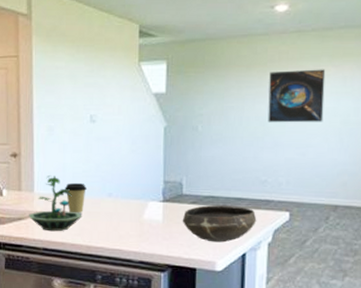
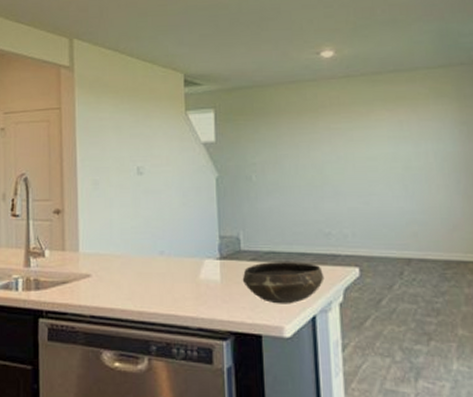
terrarium: present [29,175,82,232] -> none [74,233,133,296]
coffee cup: present [65,182,87,215] -> none [113,240,136,276]
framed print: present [267,69,326,123] -> none [322,113,384,170]

